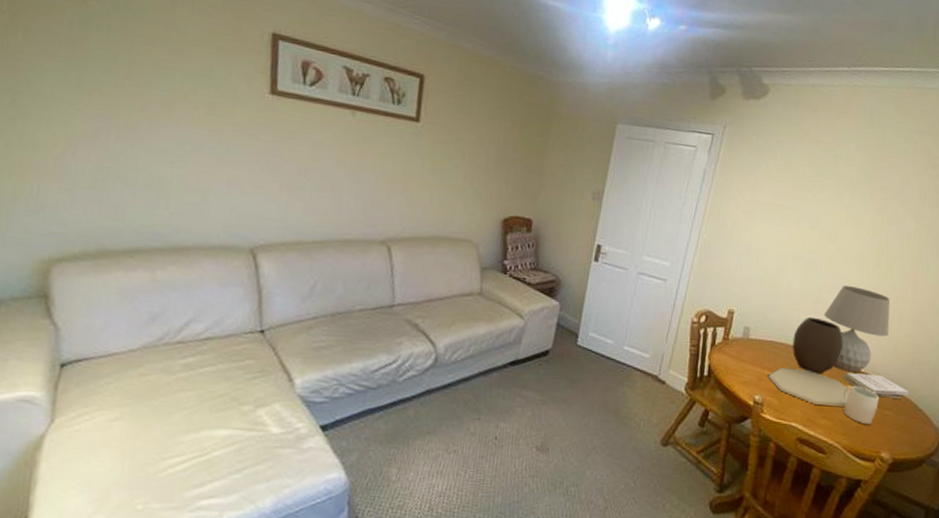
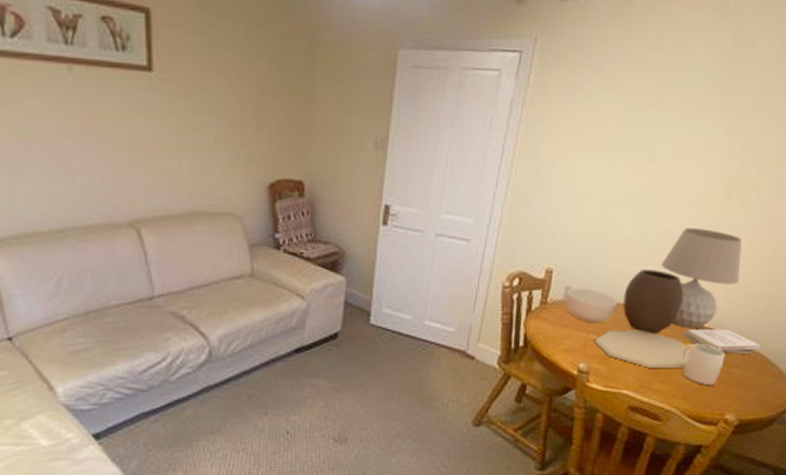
bowl: none [744,328,789,361] -> present [566,288,618,323]

